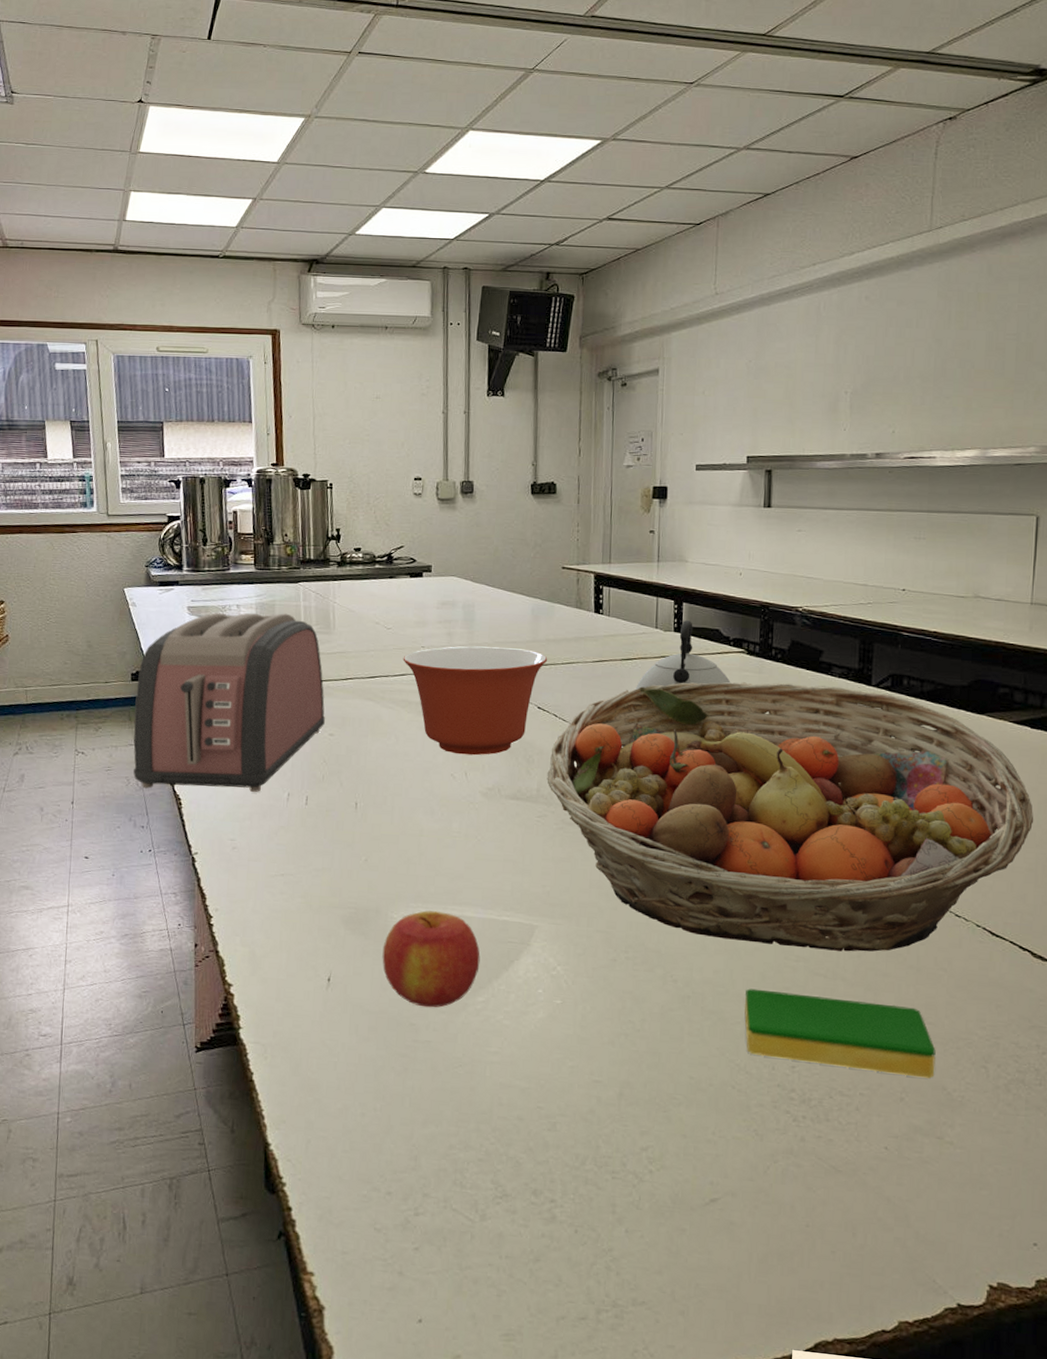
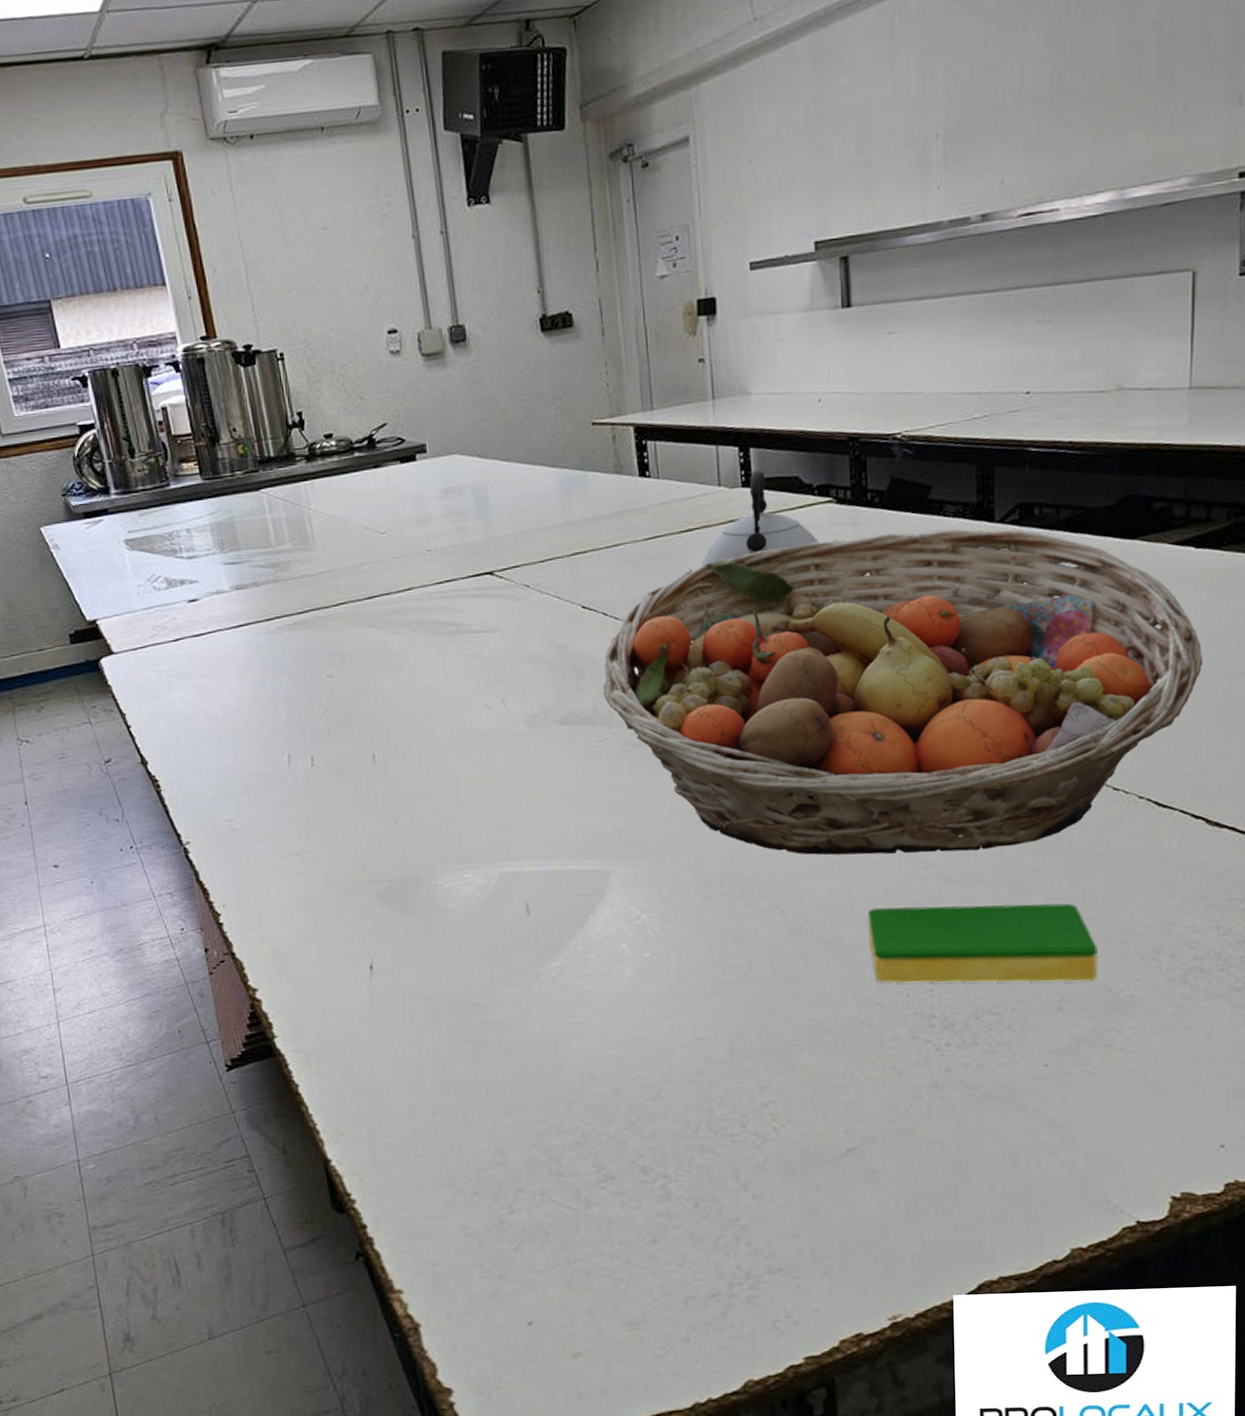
toaster: present [133,612,325,793] -> none [77,531,320,774]
apple: present [382,910,480,1008] -> none [430,870,549,983]
mixing bowl: present [403,646,548,756] -> none [405,535,587,679]

